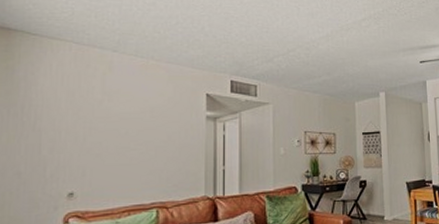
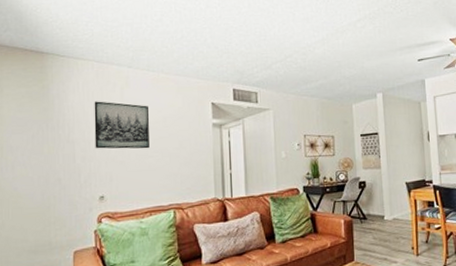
wall art: none [66,86,134,141] -> present [94,101,149,149]

